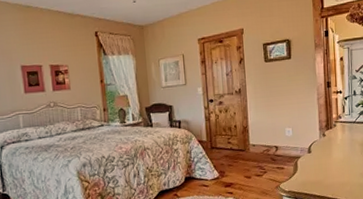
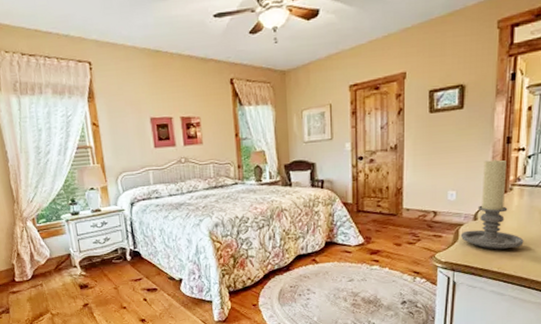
candle holder: none [299,100,350,179] -> present [460,158,524,250]

